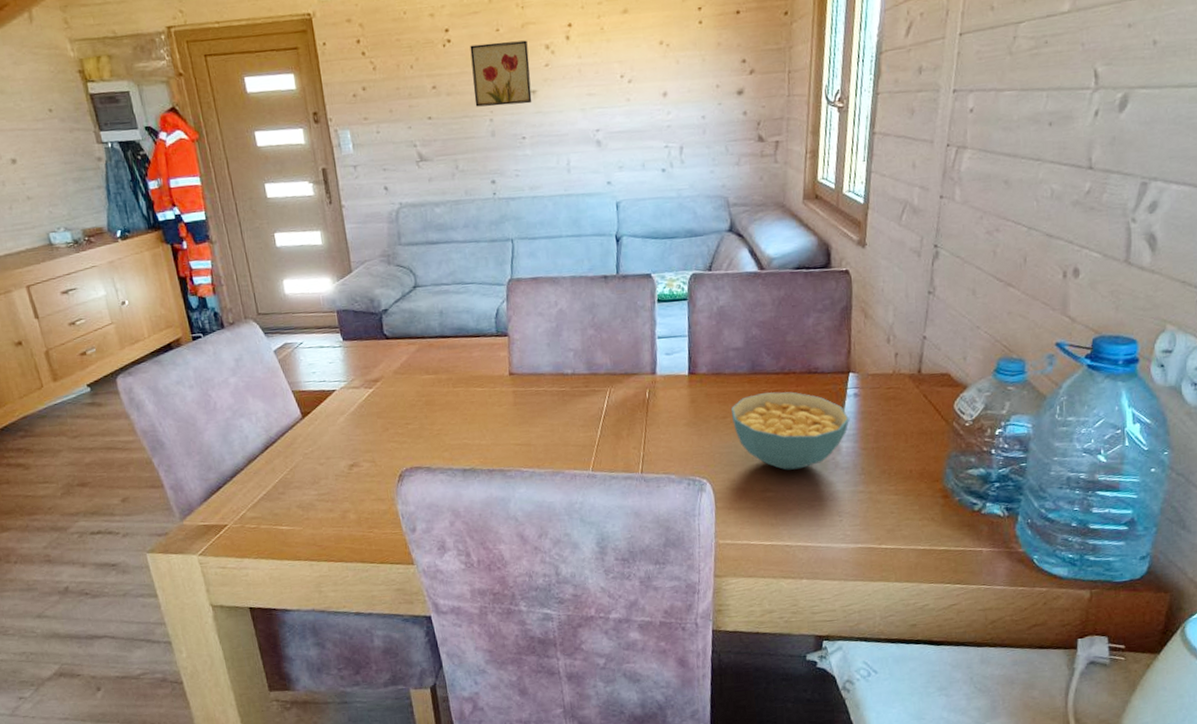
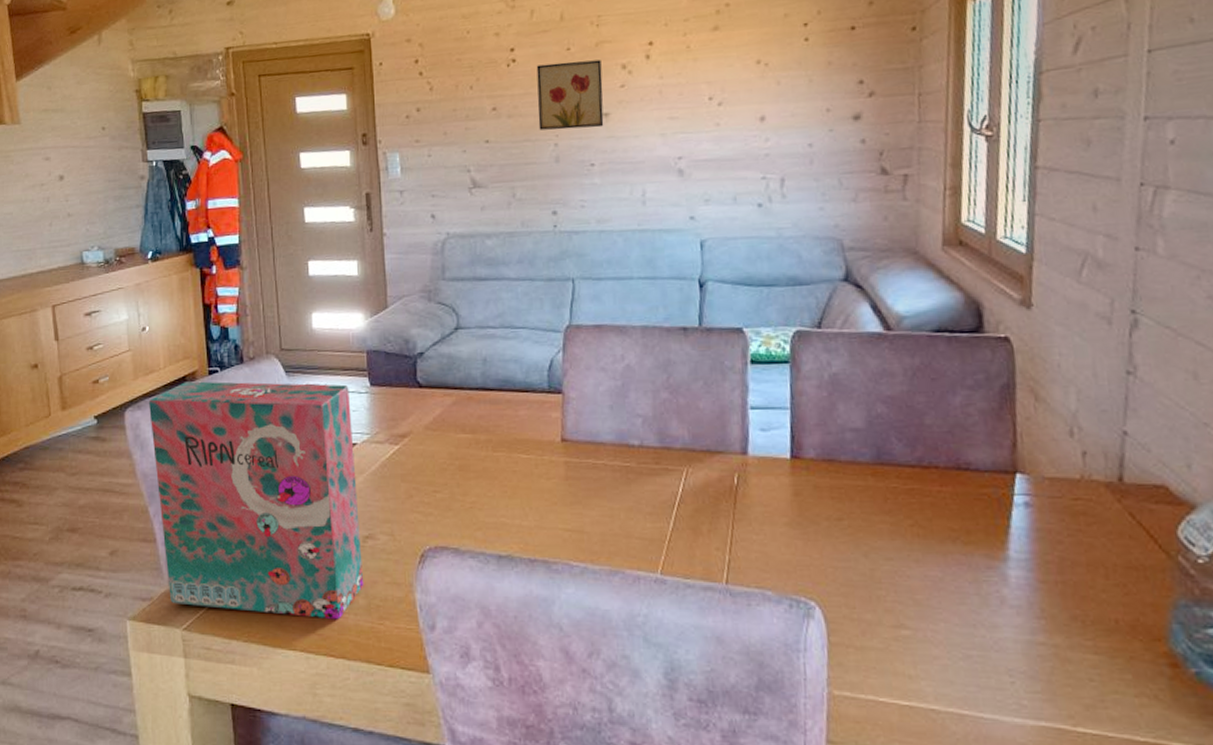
cereal box: none [138,341,354,536] -> present [149,381,364,620]
cereal bowl: present [731,391,849,470] -> none [849,490,1019,601]

